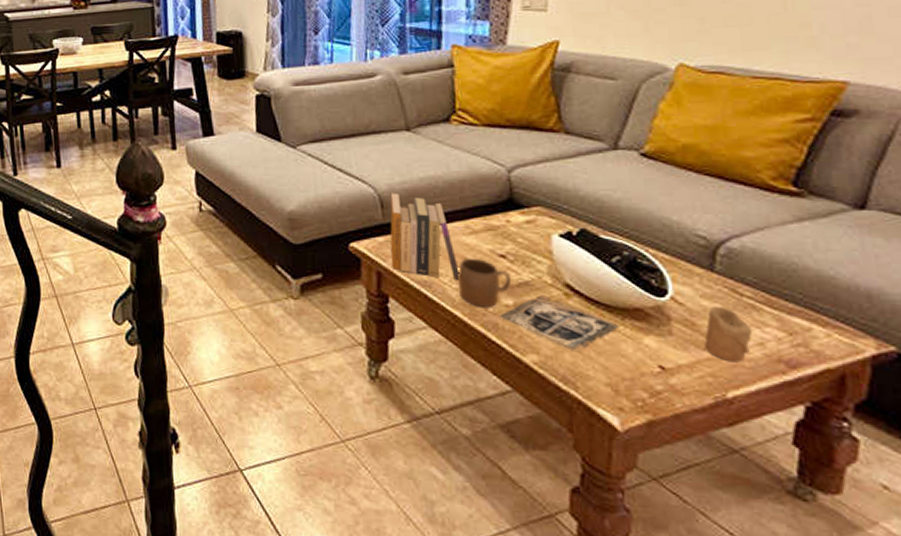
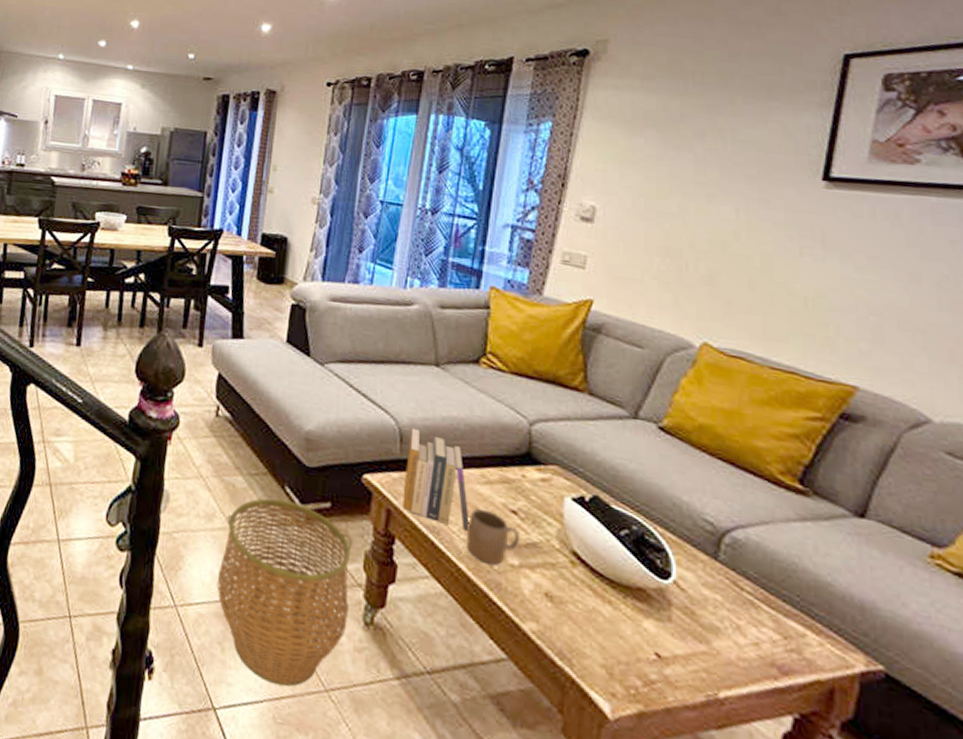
basket: none [224,278,354,443] -> present [216,498,352,687]
magazine: present [499,295,621,351] -> none [503,559,623,626]
candle: present [704,306,753,362] -> none [702,597,750,661]

